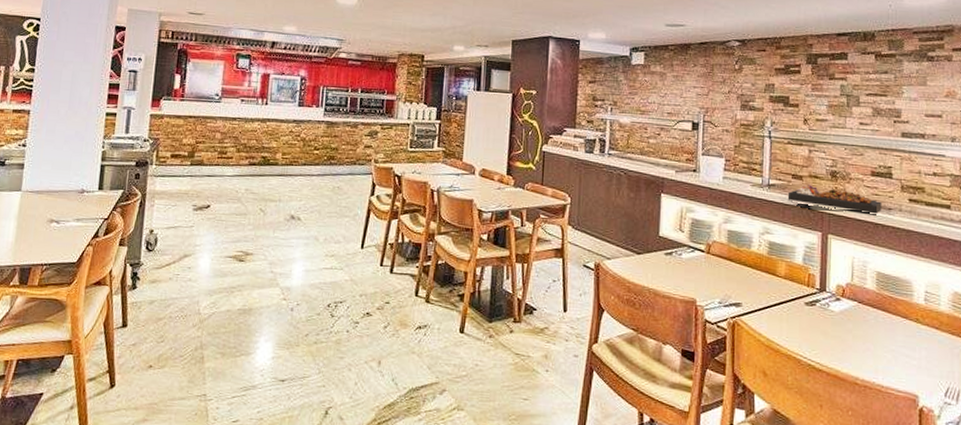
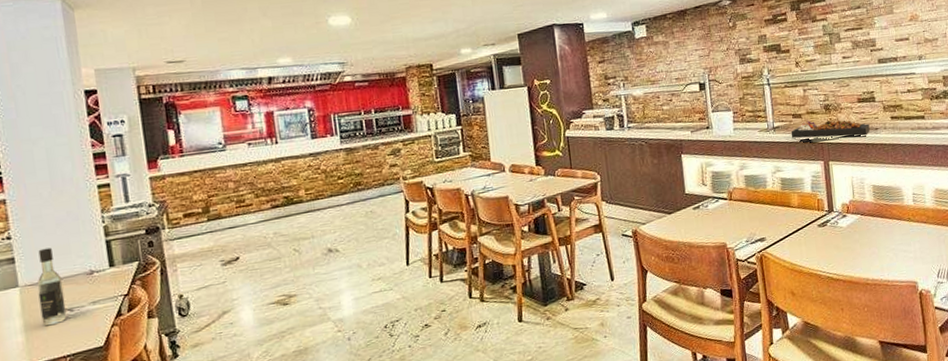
bottle: none [32,161,57,233] -> present [37,247,67,326]

